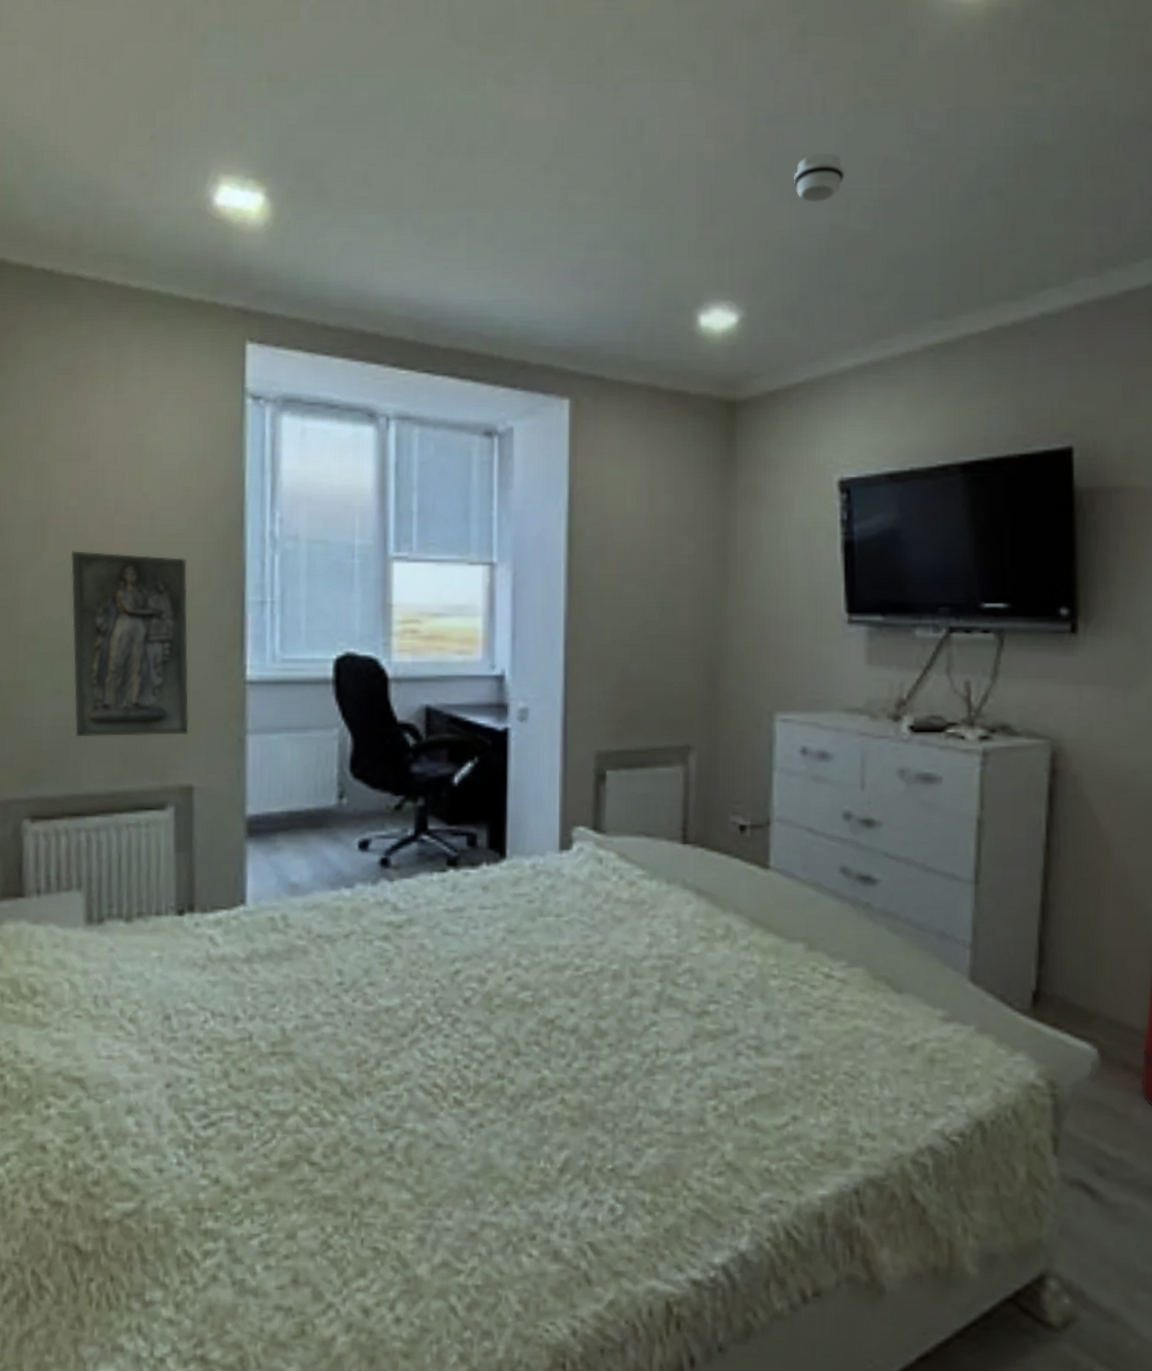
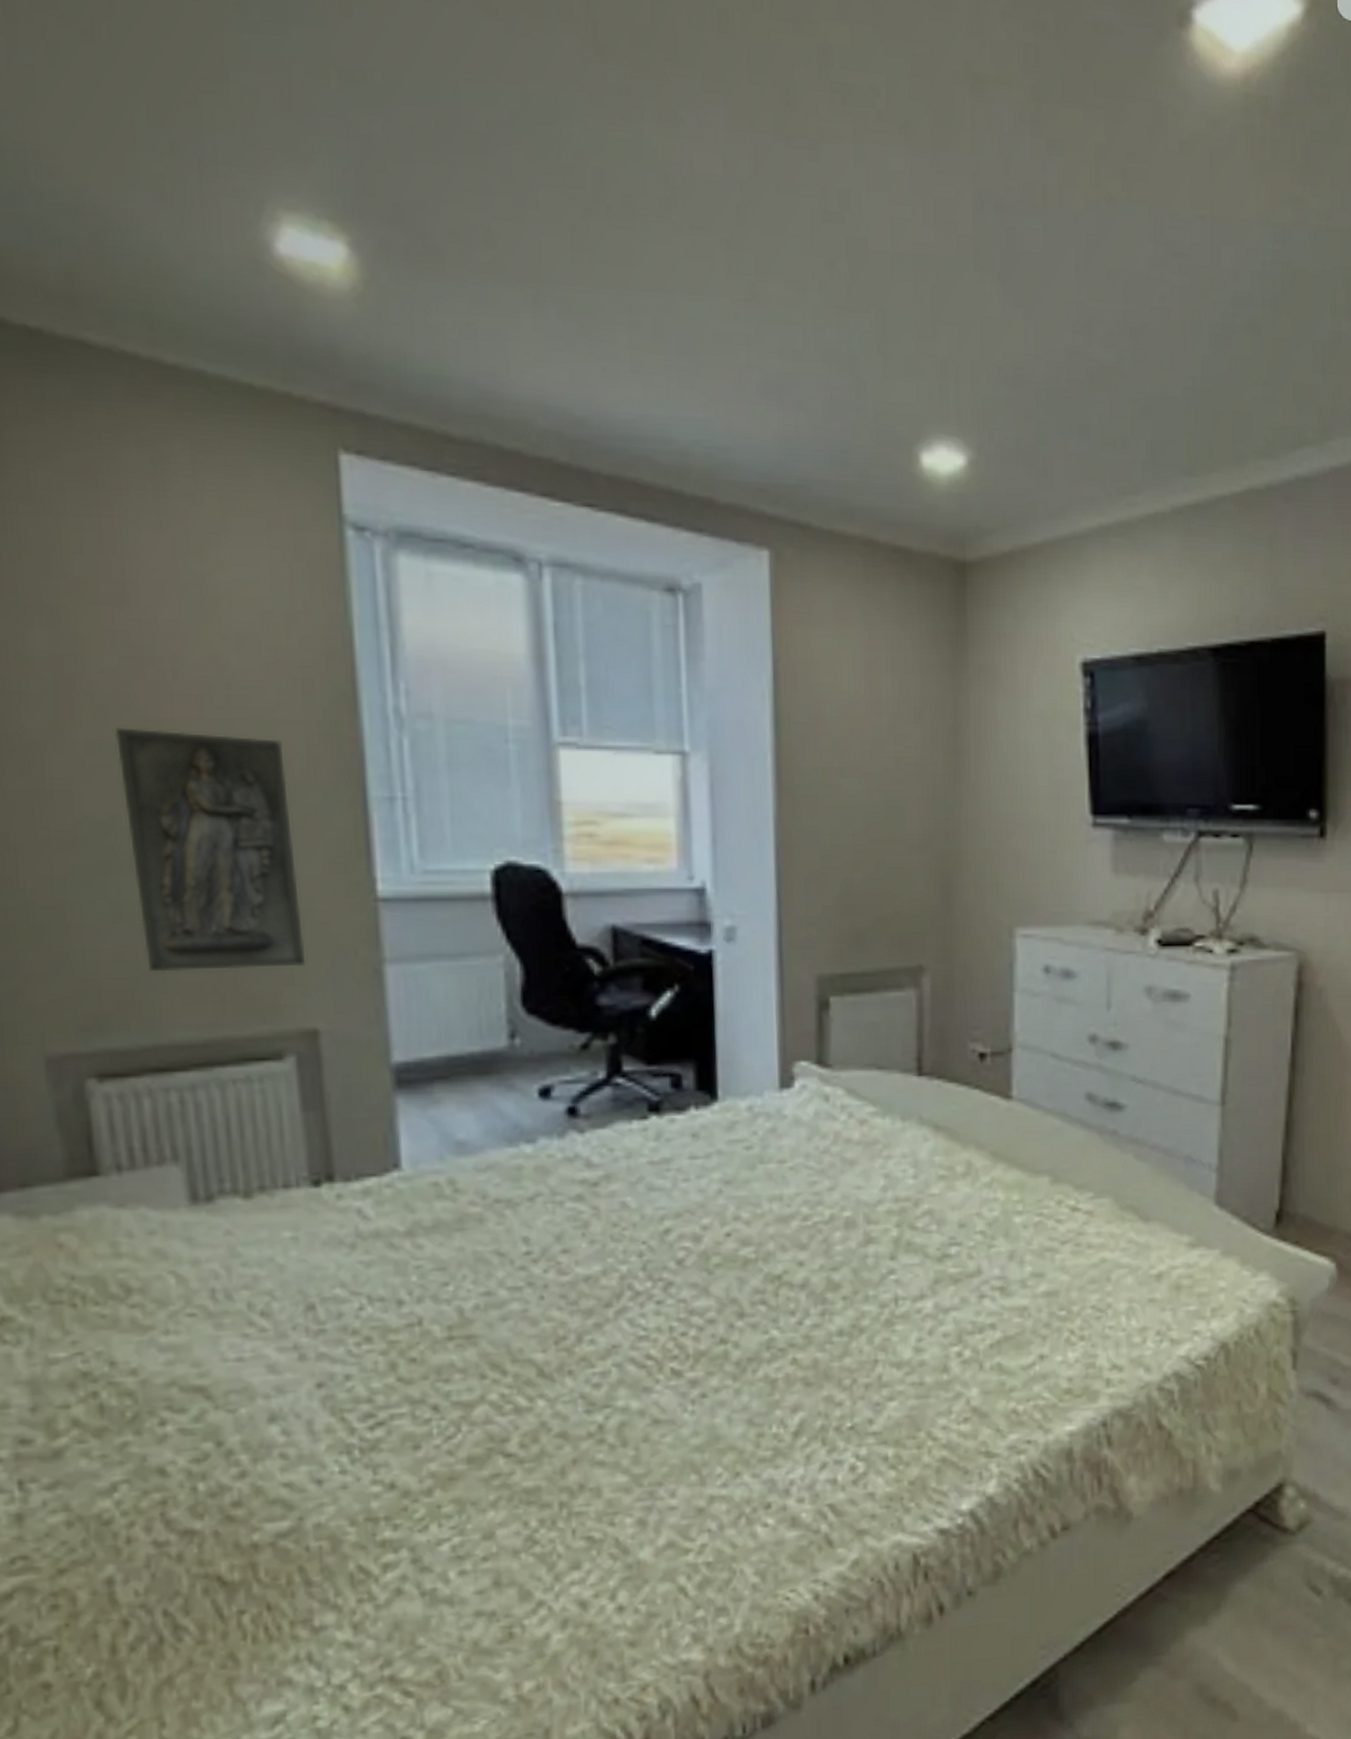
smoke detector: present [794,154,844,203] -> none [1028,258,1085,321]

